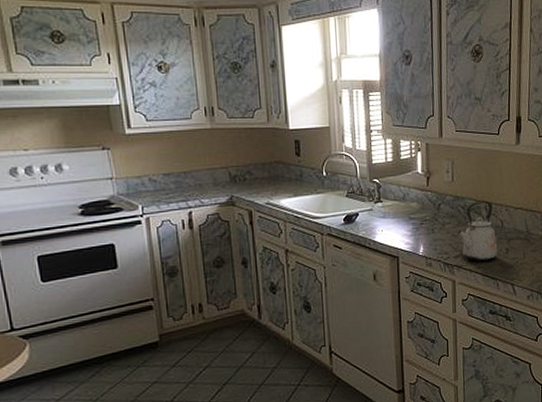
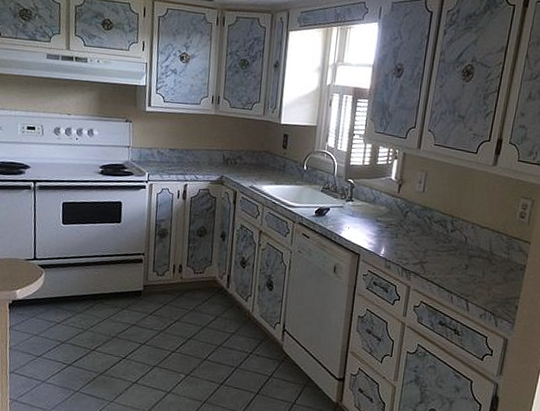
kettle: present [457,200,497,262] -> none [419,214,459,274]

